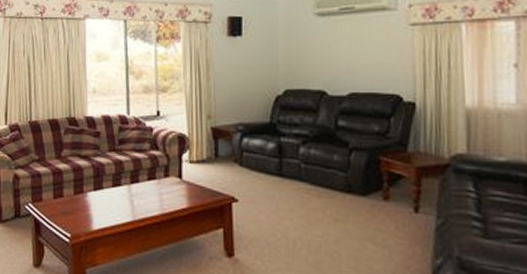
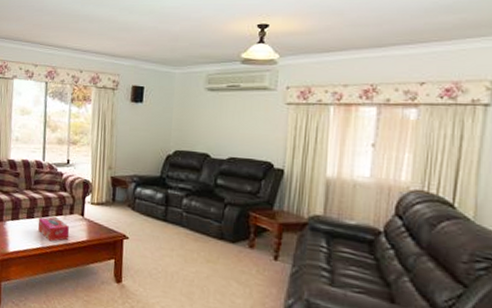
tissue box: none [126,181,166,213] -> present [38,216,70,242]

